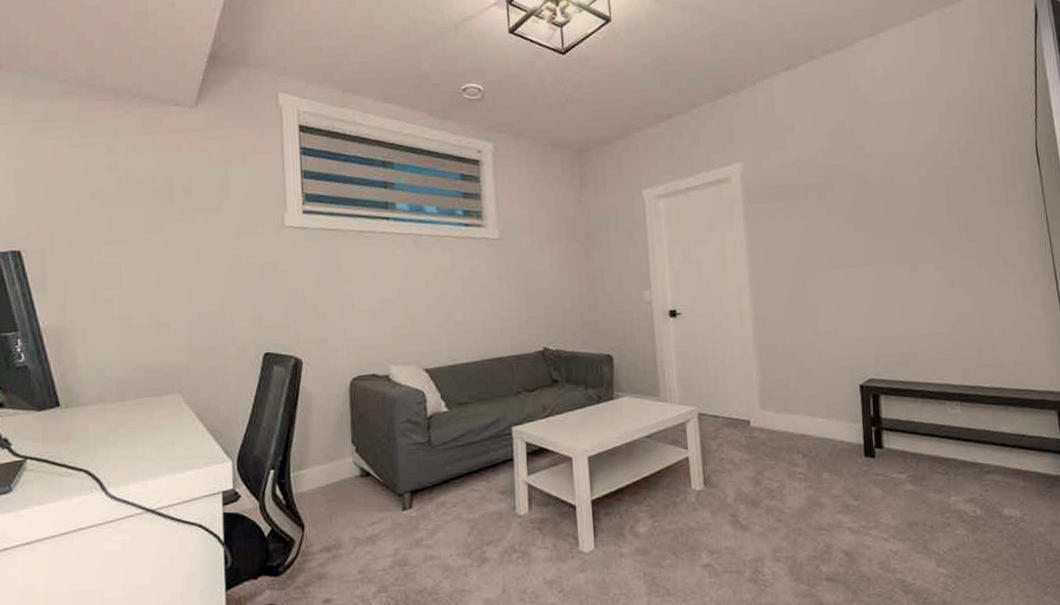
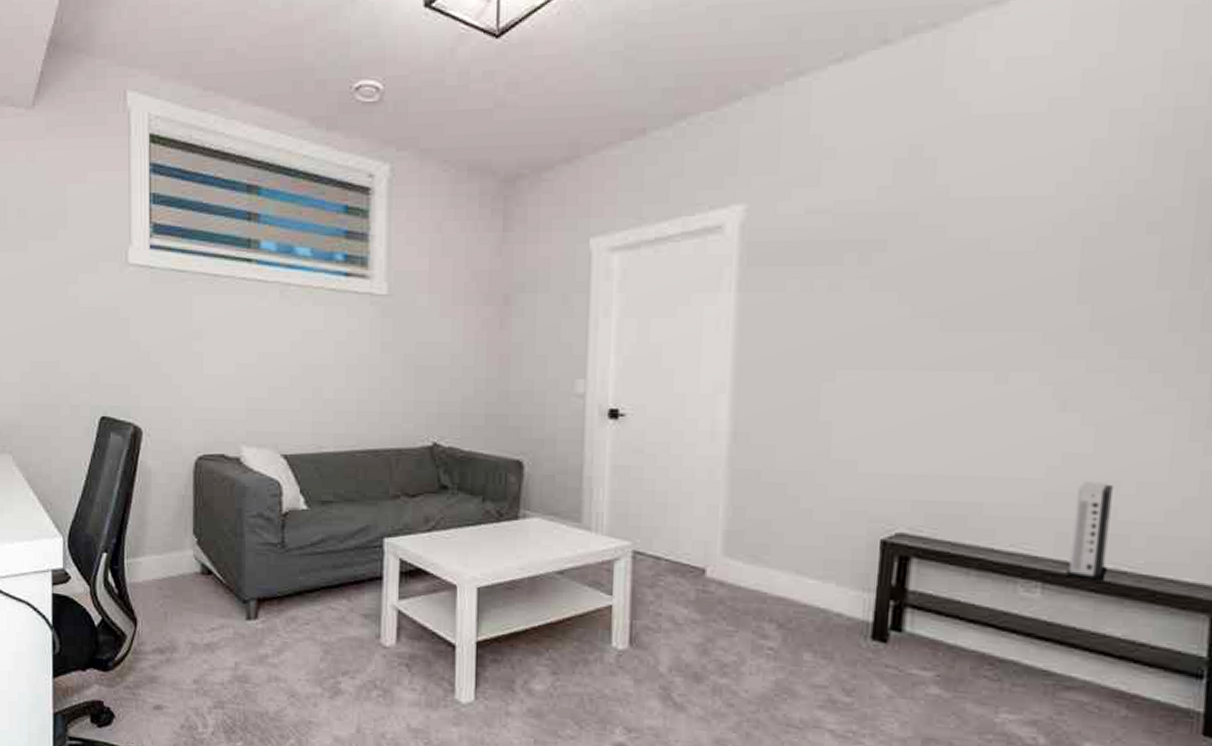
video game console: none [969,330,995,396] -> present [1066,481,1115,581]

